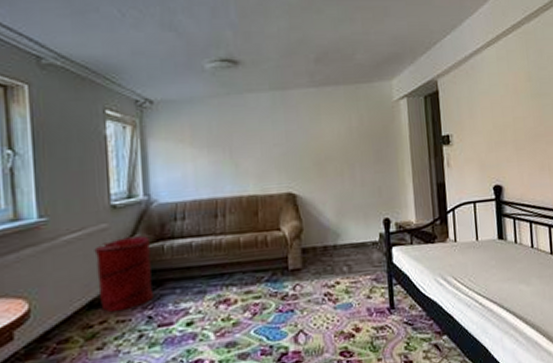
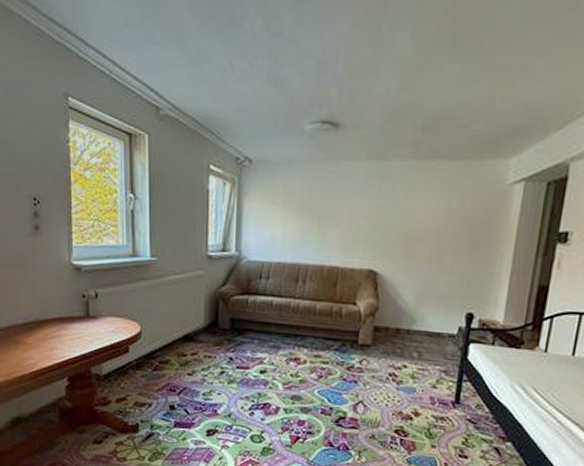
laundry hamper: present [94,235,154,313] -> none [191,286,237,349]

